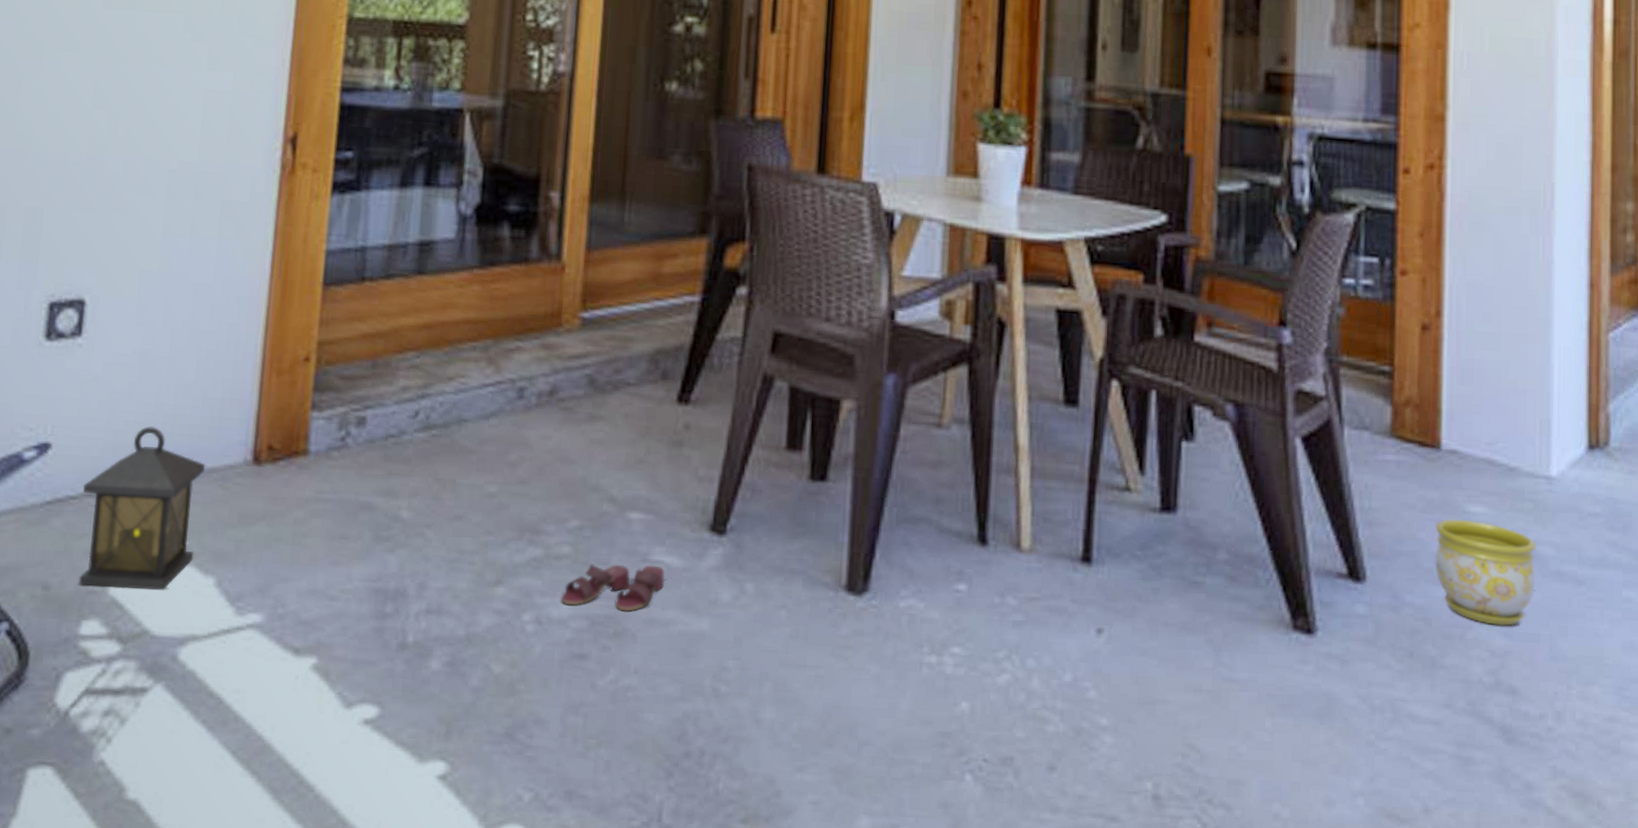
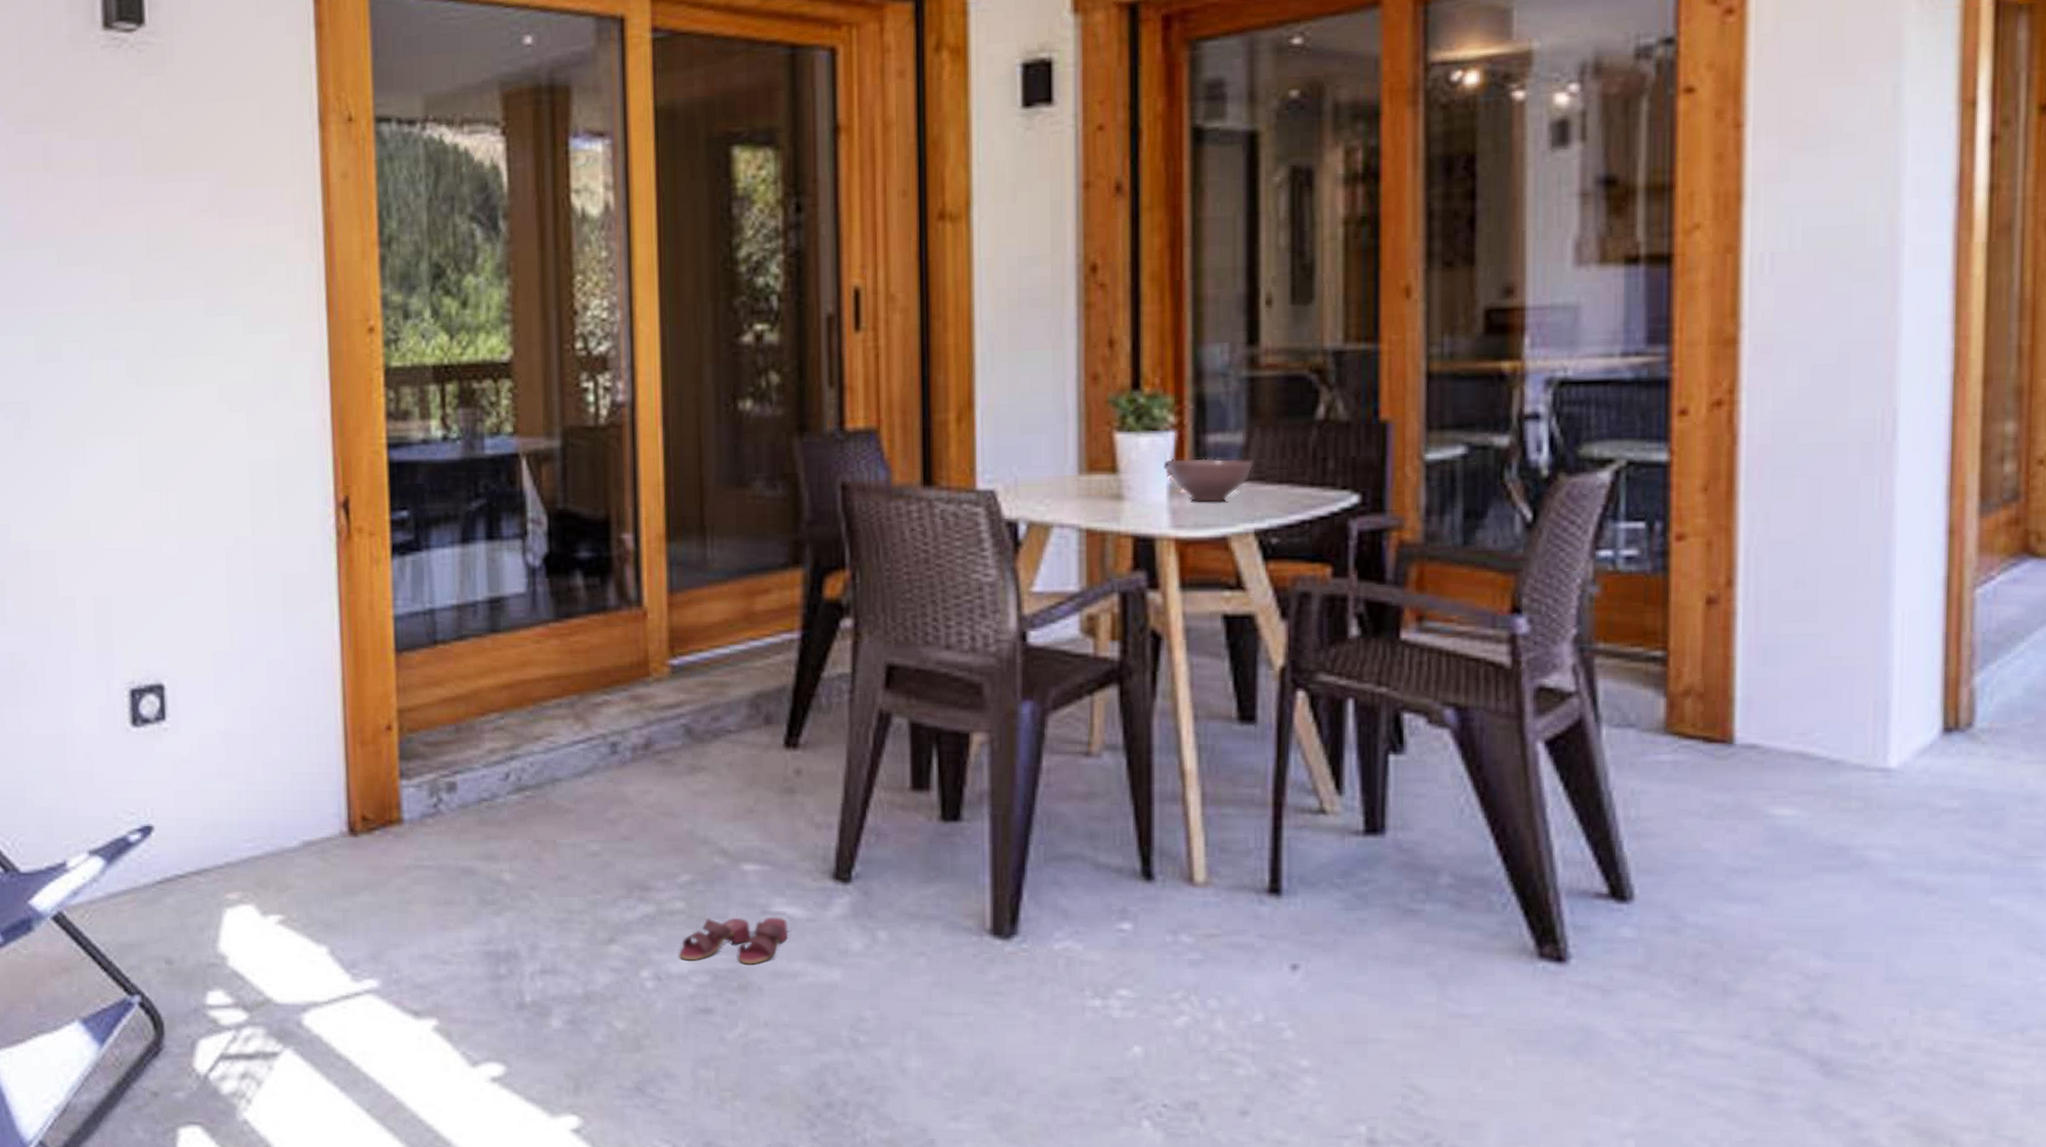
lantern: present [78,426,206,590] -> none [190,804,304,960]
bowl: none [1018,171,1087,212] -> present [1166,458,1254,503]
flowerpot: present [1434,519,1536,627] -> none [1726,824,1868,946]

